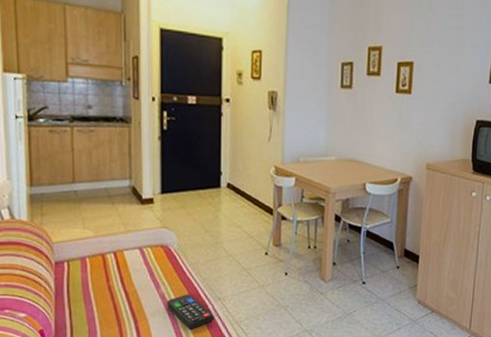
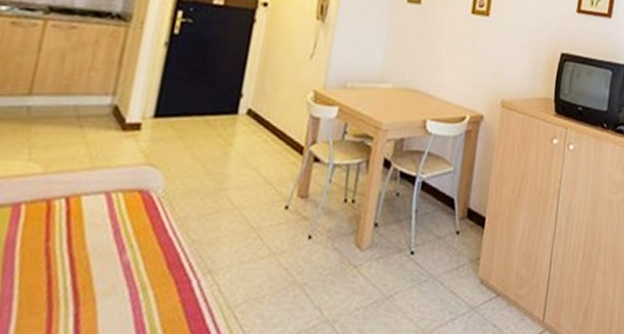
remote control: present [167,294,212,330] -> none [130,263,196,318]

